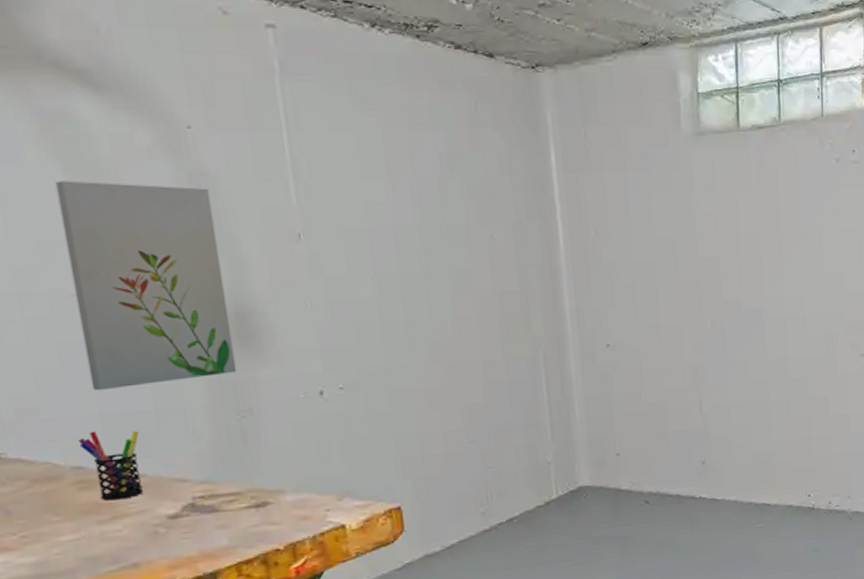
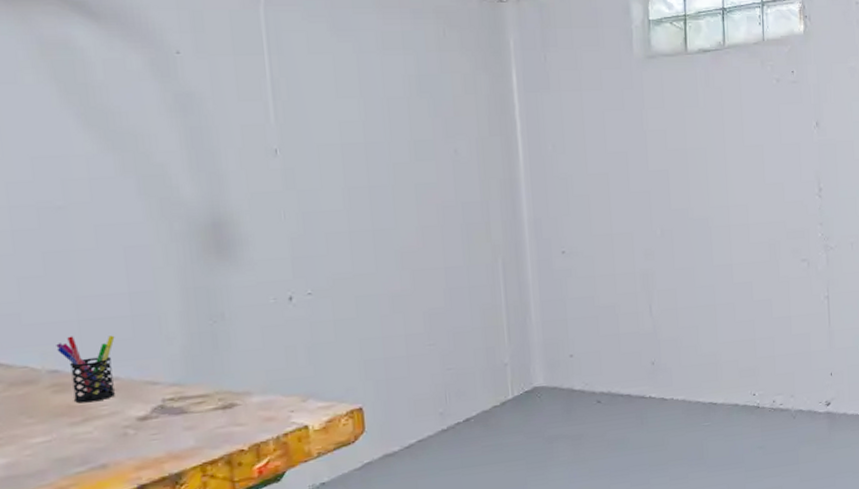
wall art: present [55,180,237,391] -> none [50,101,212,298]

